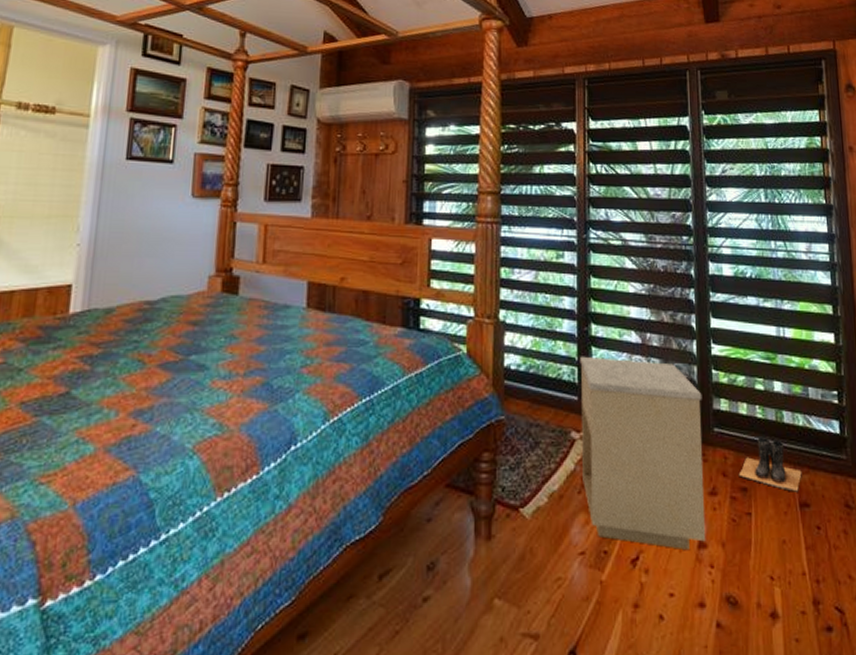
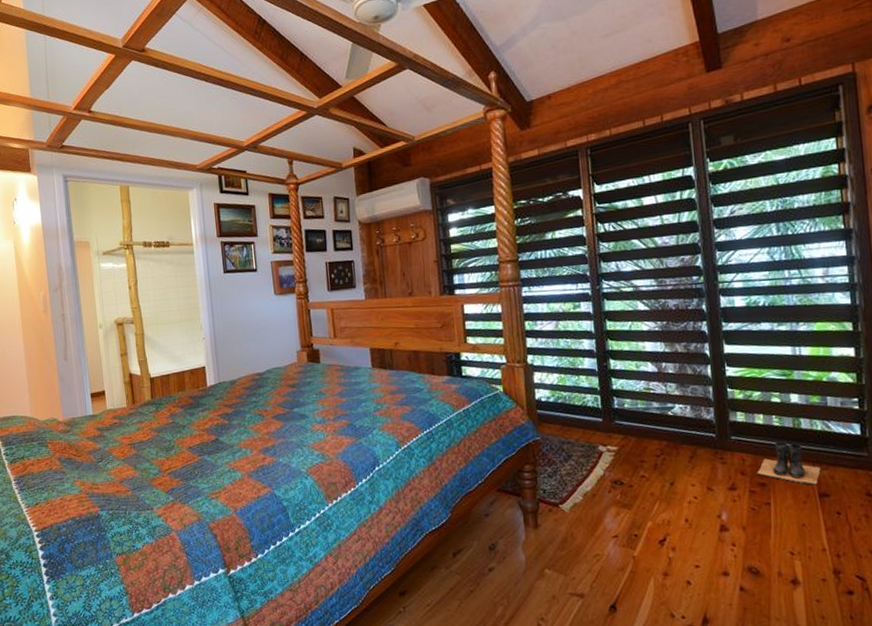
nightstand: present [580,356,706,551] -> none [602,386,728,533]

